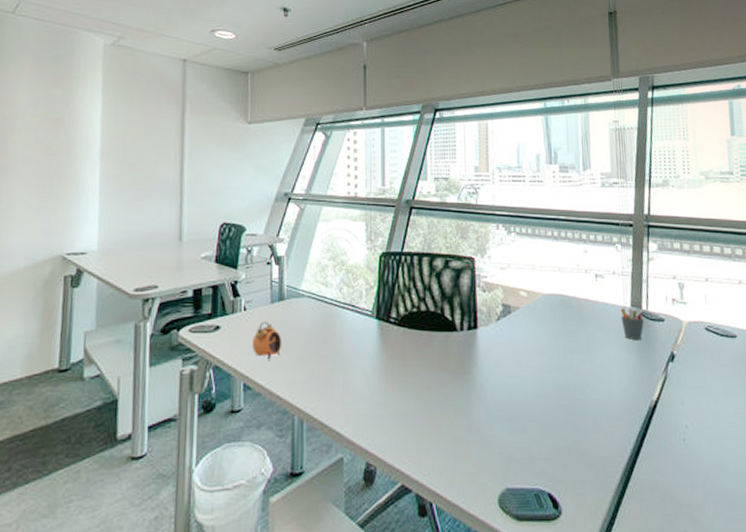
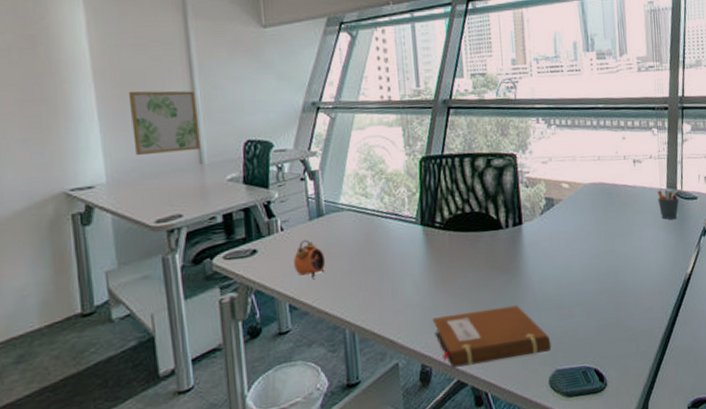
wall art: none [125,171,183,229] -> present [128,90,201,156]
notebook: none [380,412,502,470] -> present [432,305,552,368]

